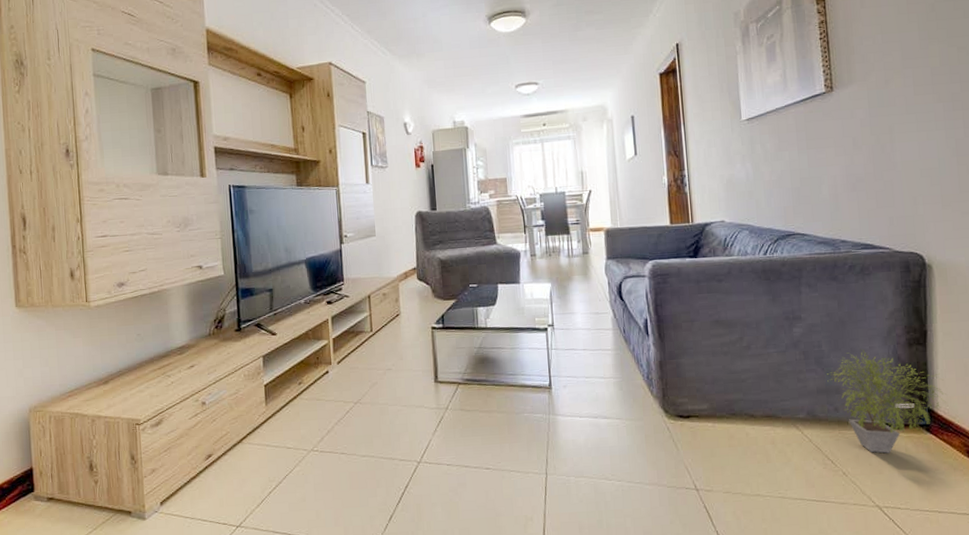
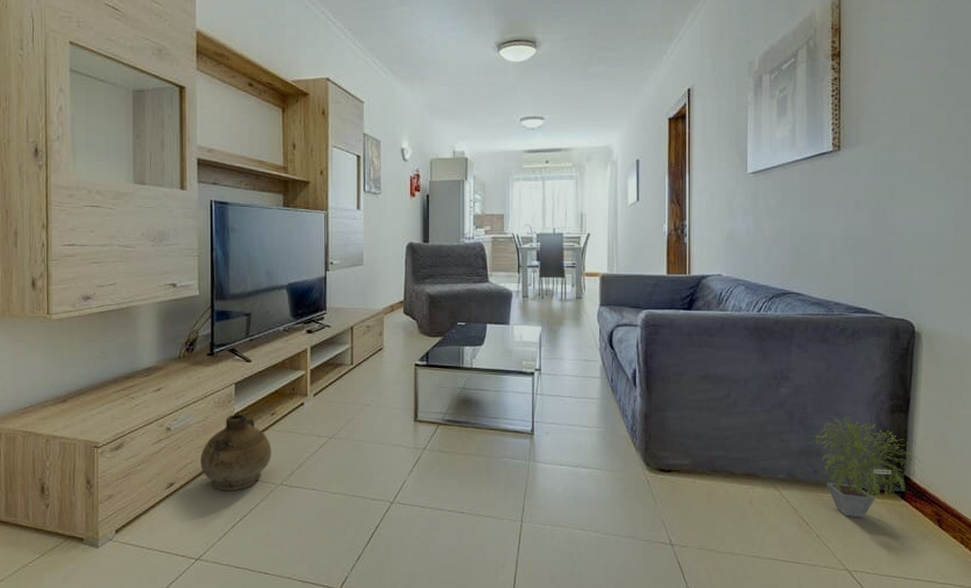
ceramic jug: none [235,384,301,460] -> present [200,413,271,491]

